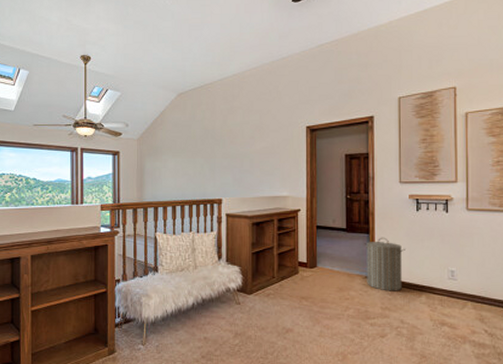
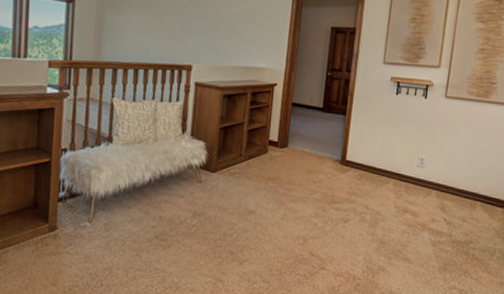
laundry hamper: present [364,237,405,291] -> none [337,119,380,177]

